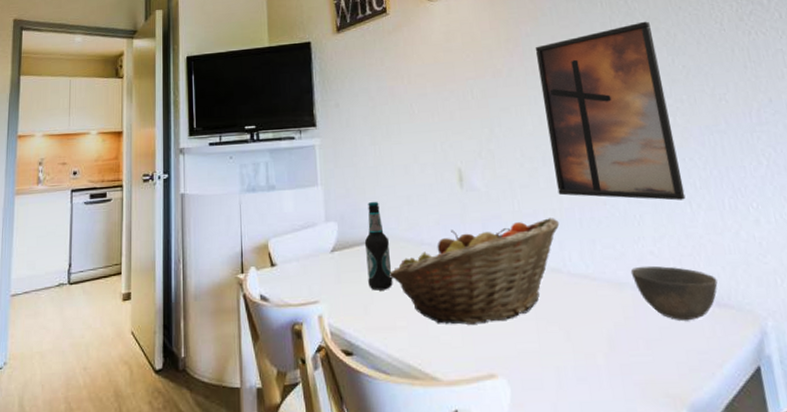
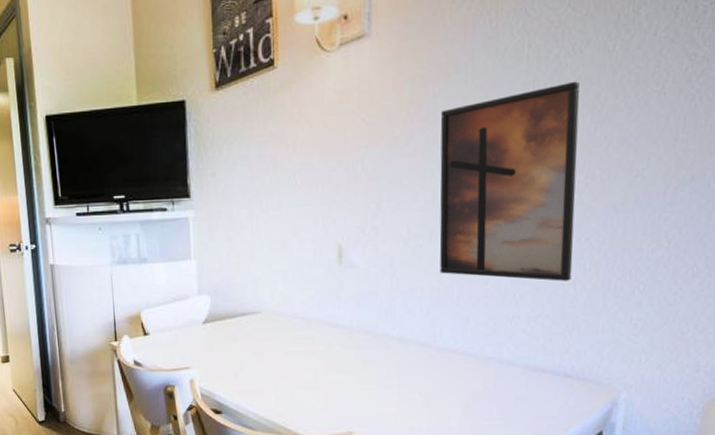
bottle: present [364,201,393,291] -> none [237,275,263,359]
fruit basket: present [388,218,560,325] -> none [259,296,436,390]
bowl: present [630,265,718,321] -> none [498,342,583,392]

